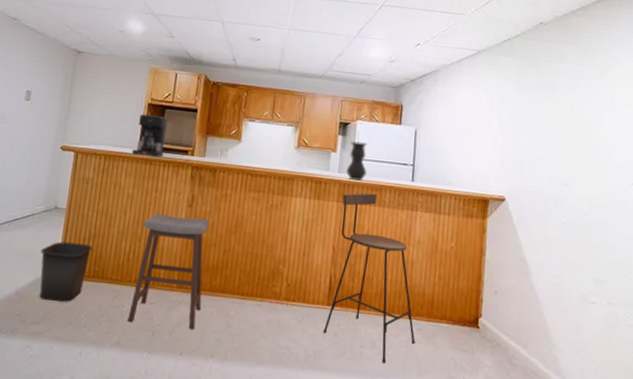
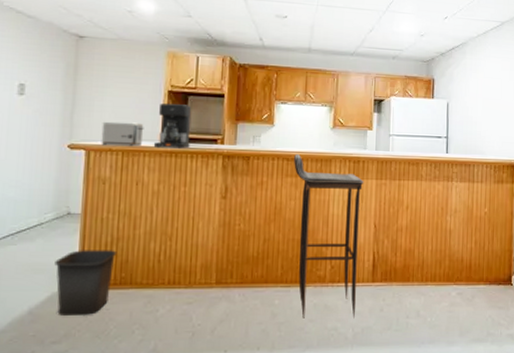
toaster: none [87,127,125,153] -> present [101,121,144,147]
bar stool: present [127,213,210,329] -> none [164,208,247,326]
bar stool: none [254,170,325,340] -> present [294,154,364,319]
bar stool: present [324,193,415,364] -> none [370,168,456,331]
vase: present [347,141,368,181] -> none [384,118,403,158]

